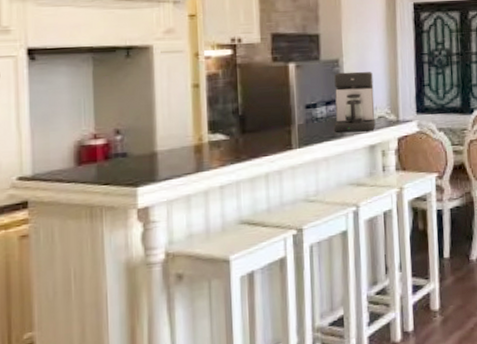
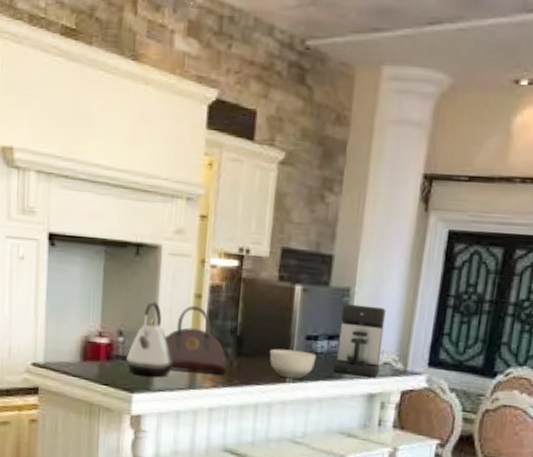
kettle: none [127,96,177,168] -> present [126,301,173,377]
handbag: none [166,95,233,158] -> present [165,305,227,374]
bowl: none [272,118,318,146] -> present [269,348,317,380]

